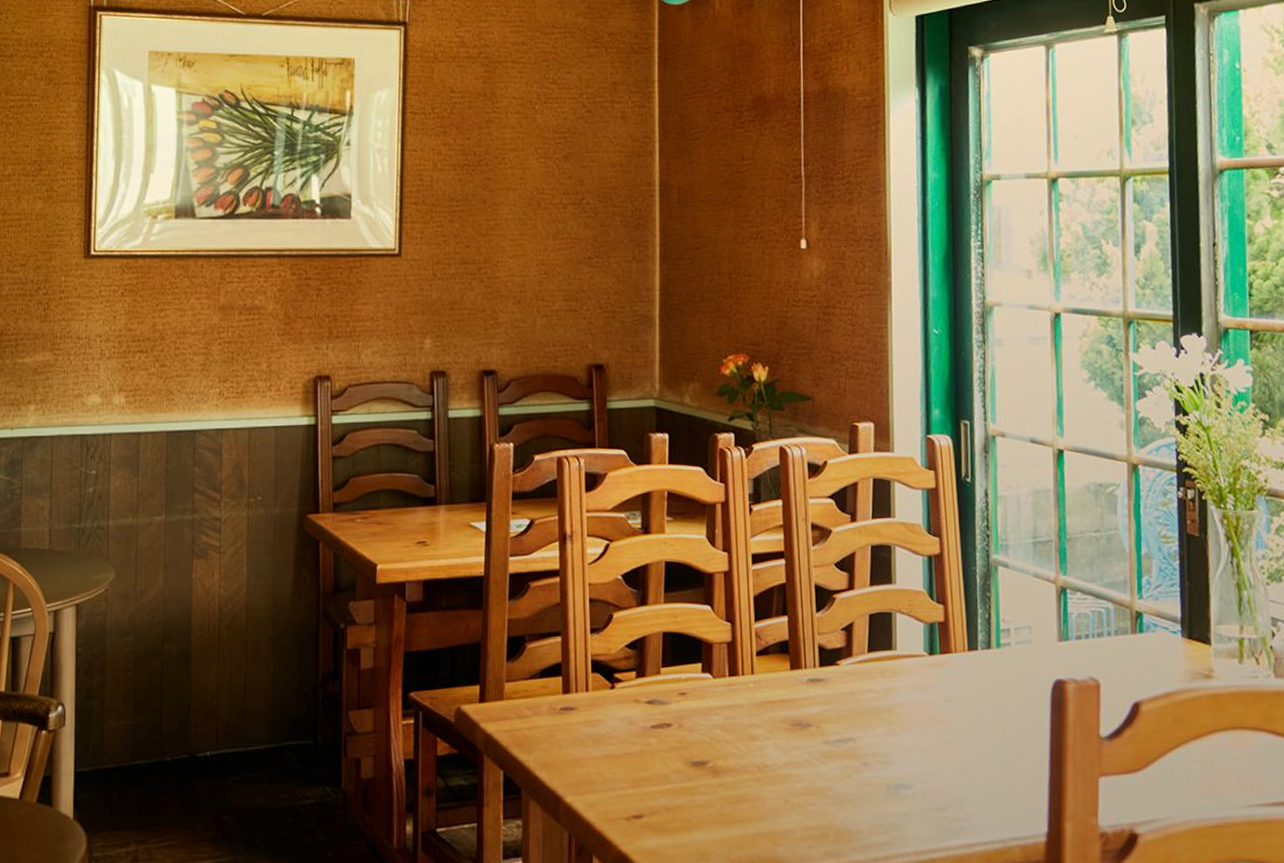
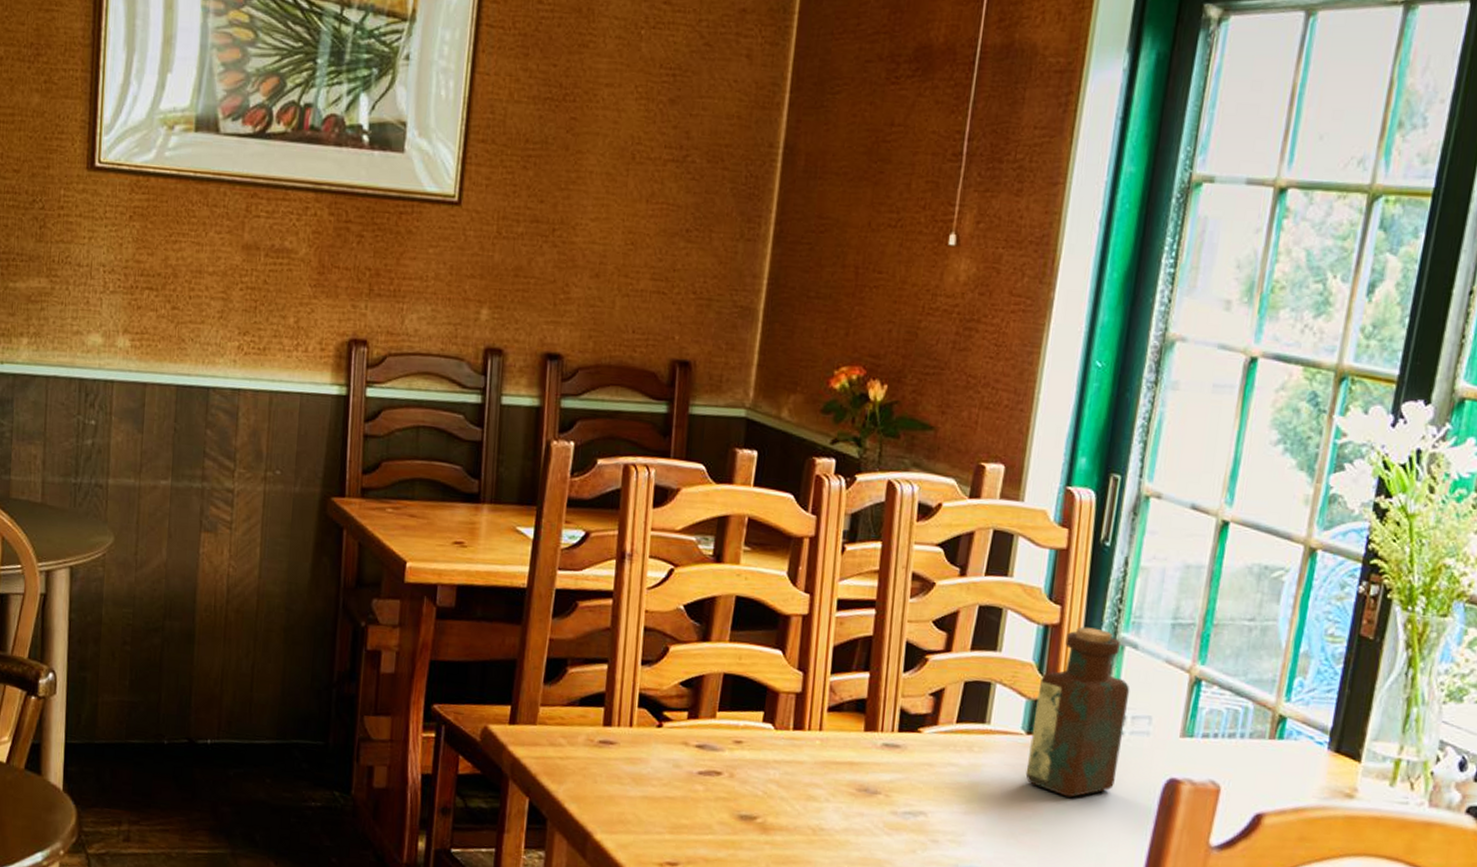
bottle: none [932,553,1011,708] -> present [1025,626,1130,798]

